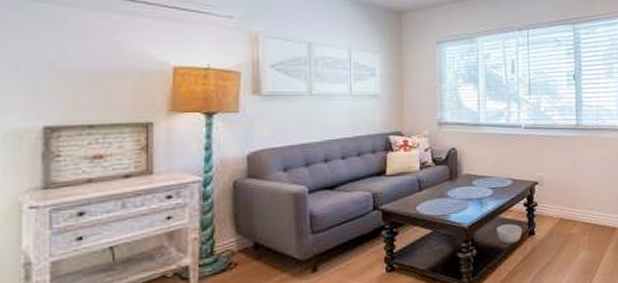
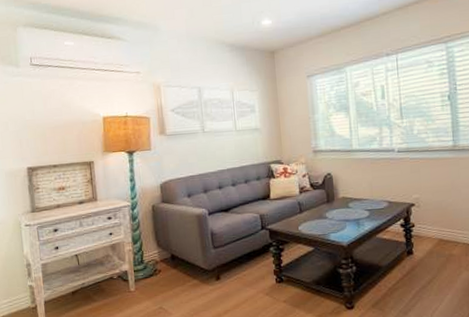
bowl: present [496,224,522,246] -> none [374,243,400,264]

